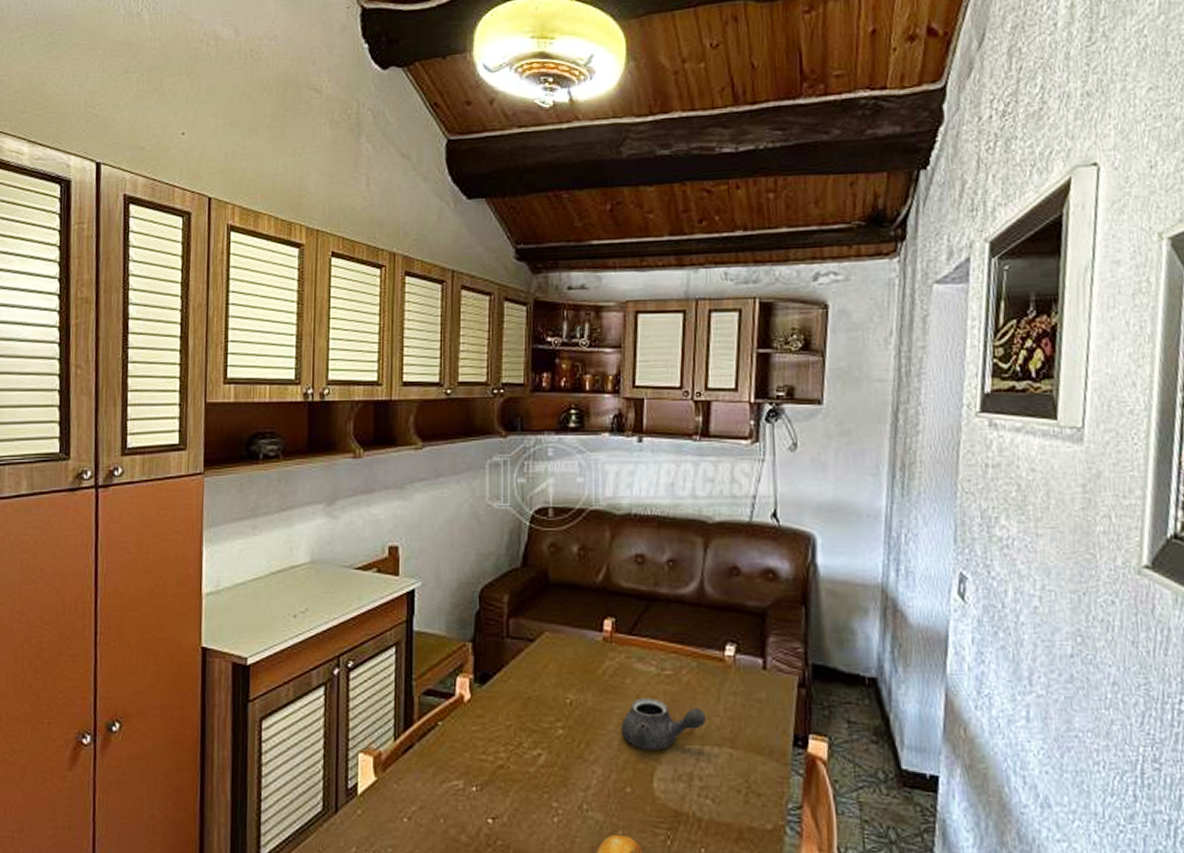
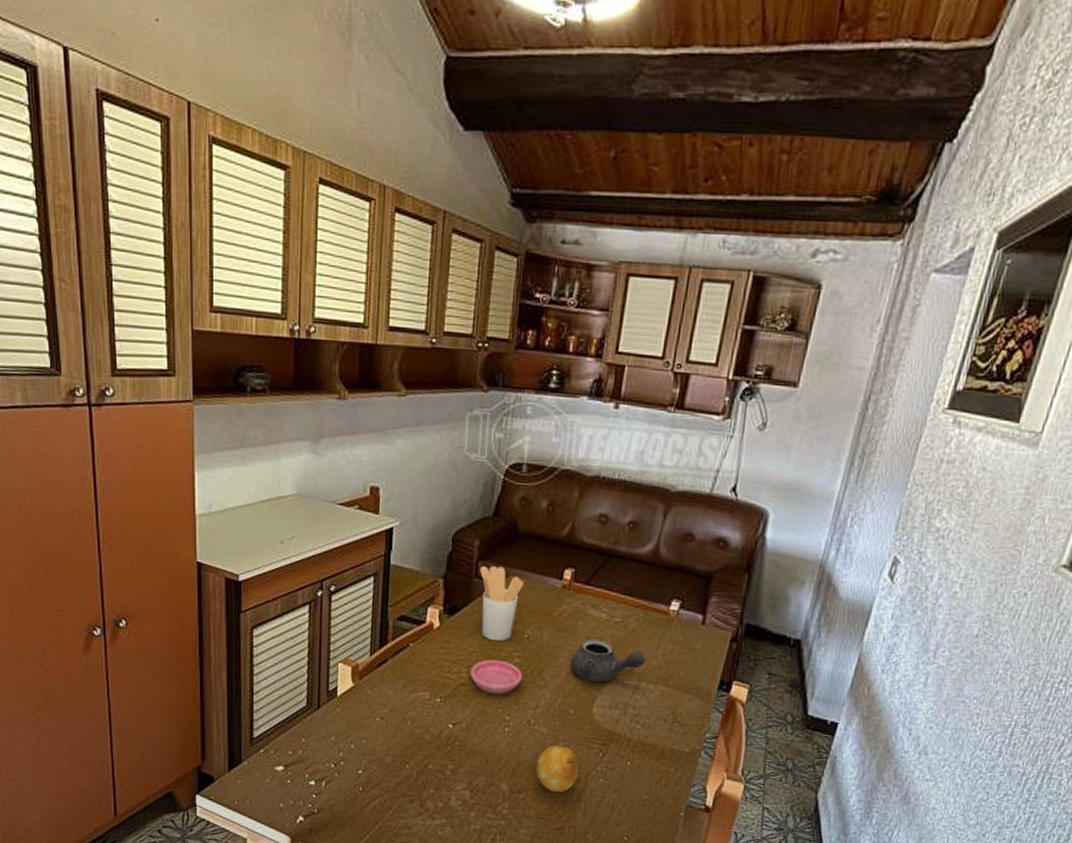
saucer: none [509,734,568,777] -> present [470,659,522,695]
utensil holder: none [512,623,561,710] -> present [480,565,525,641]

